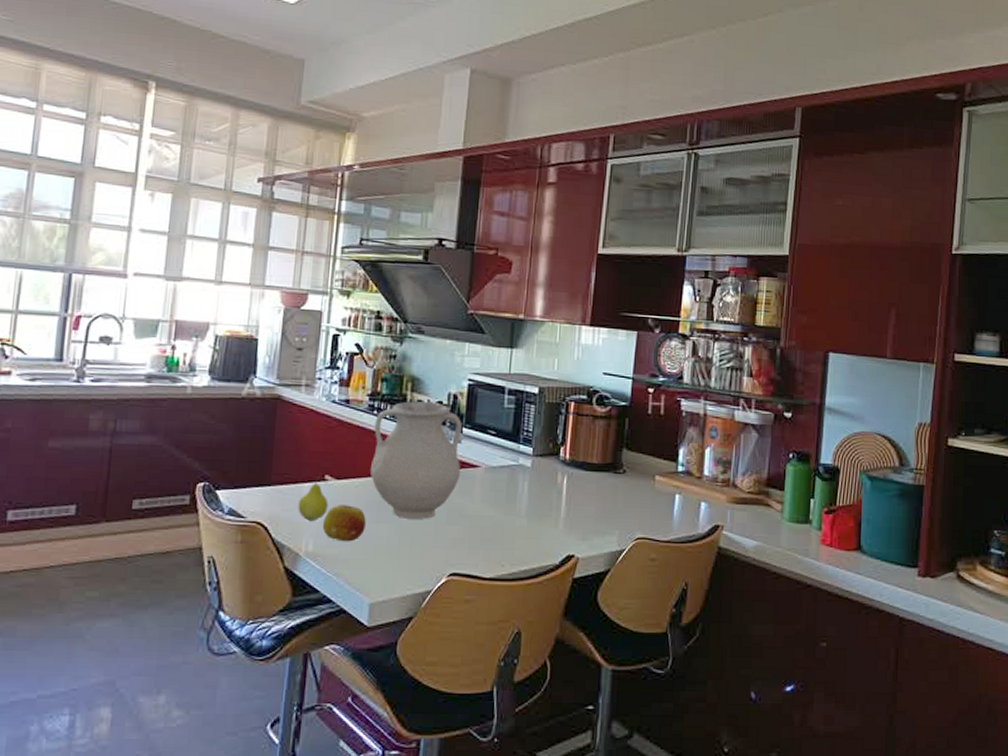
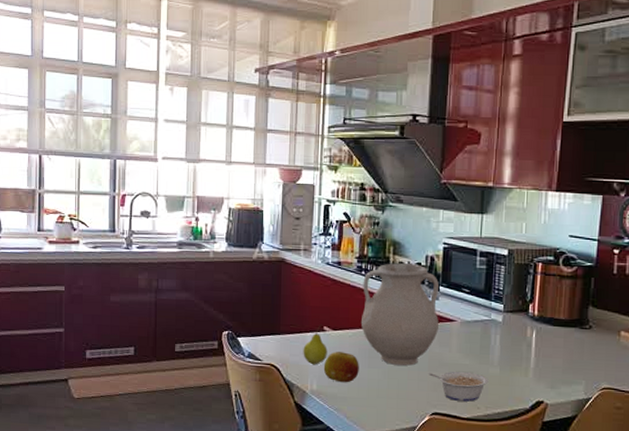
legume: none [447,525,515,559] -> present [429,372,489,402]

